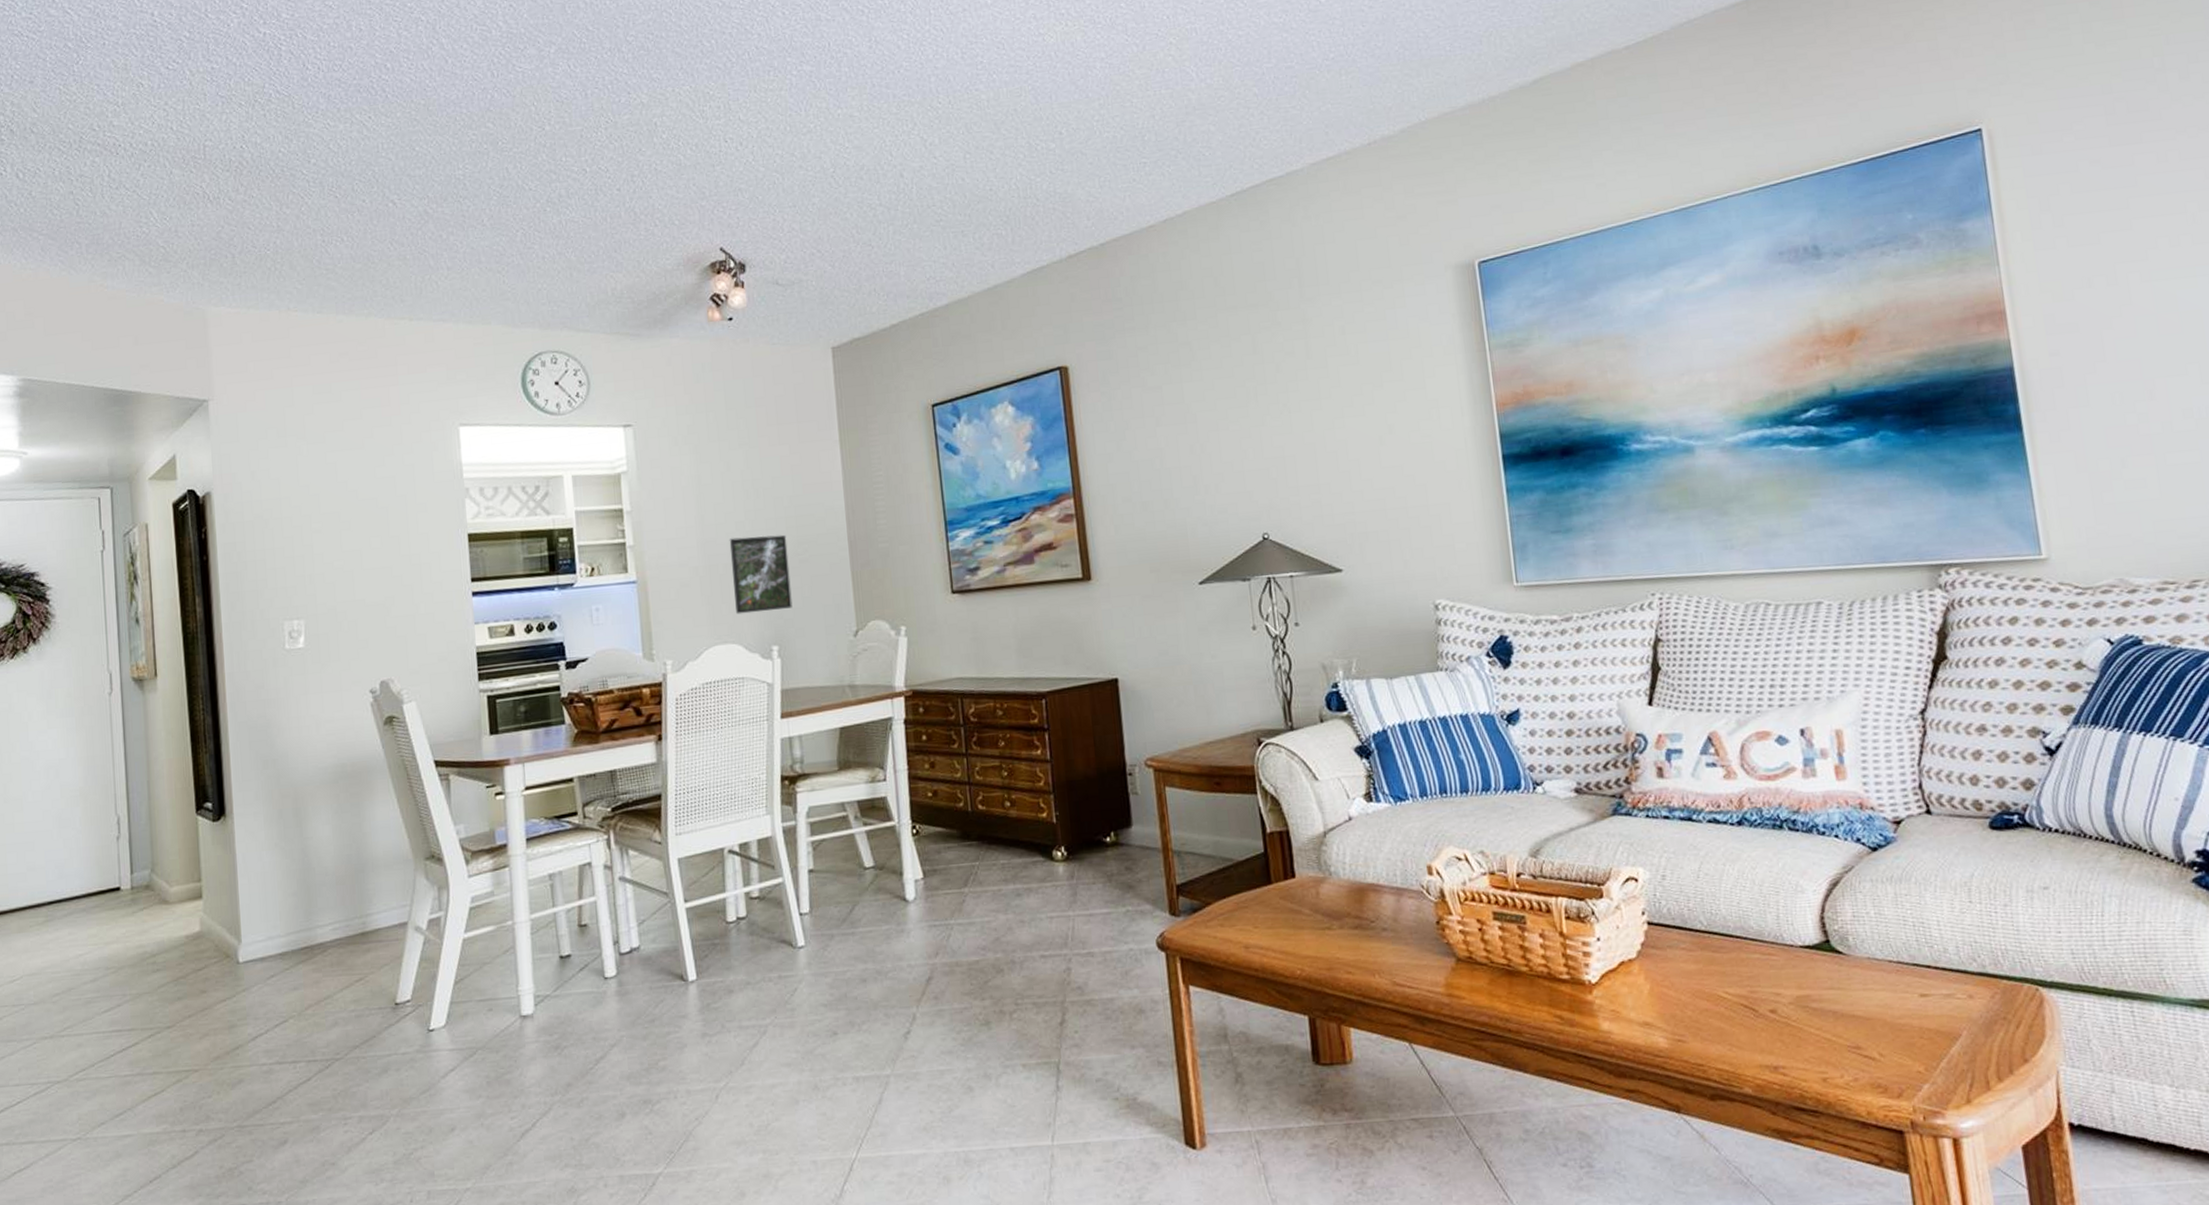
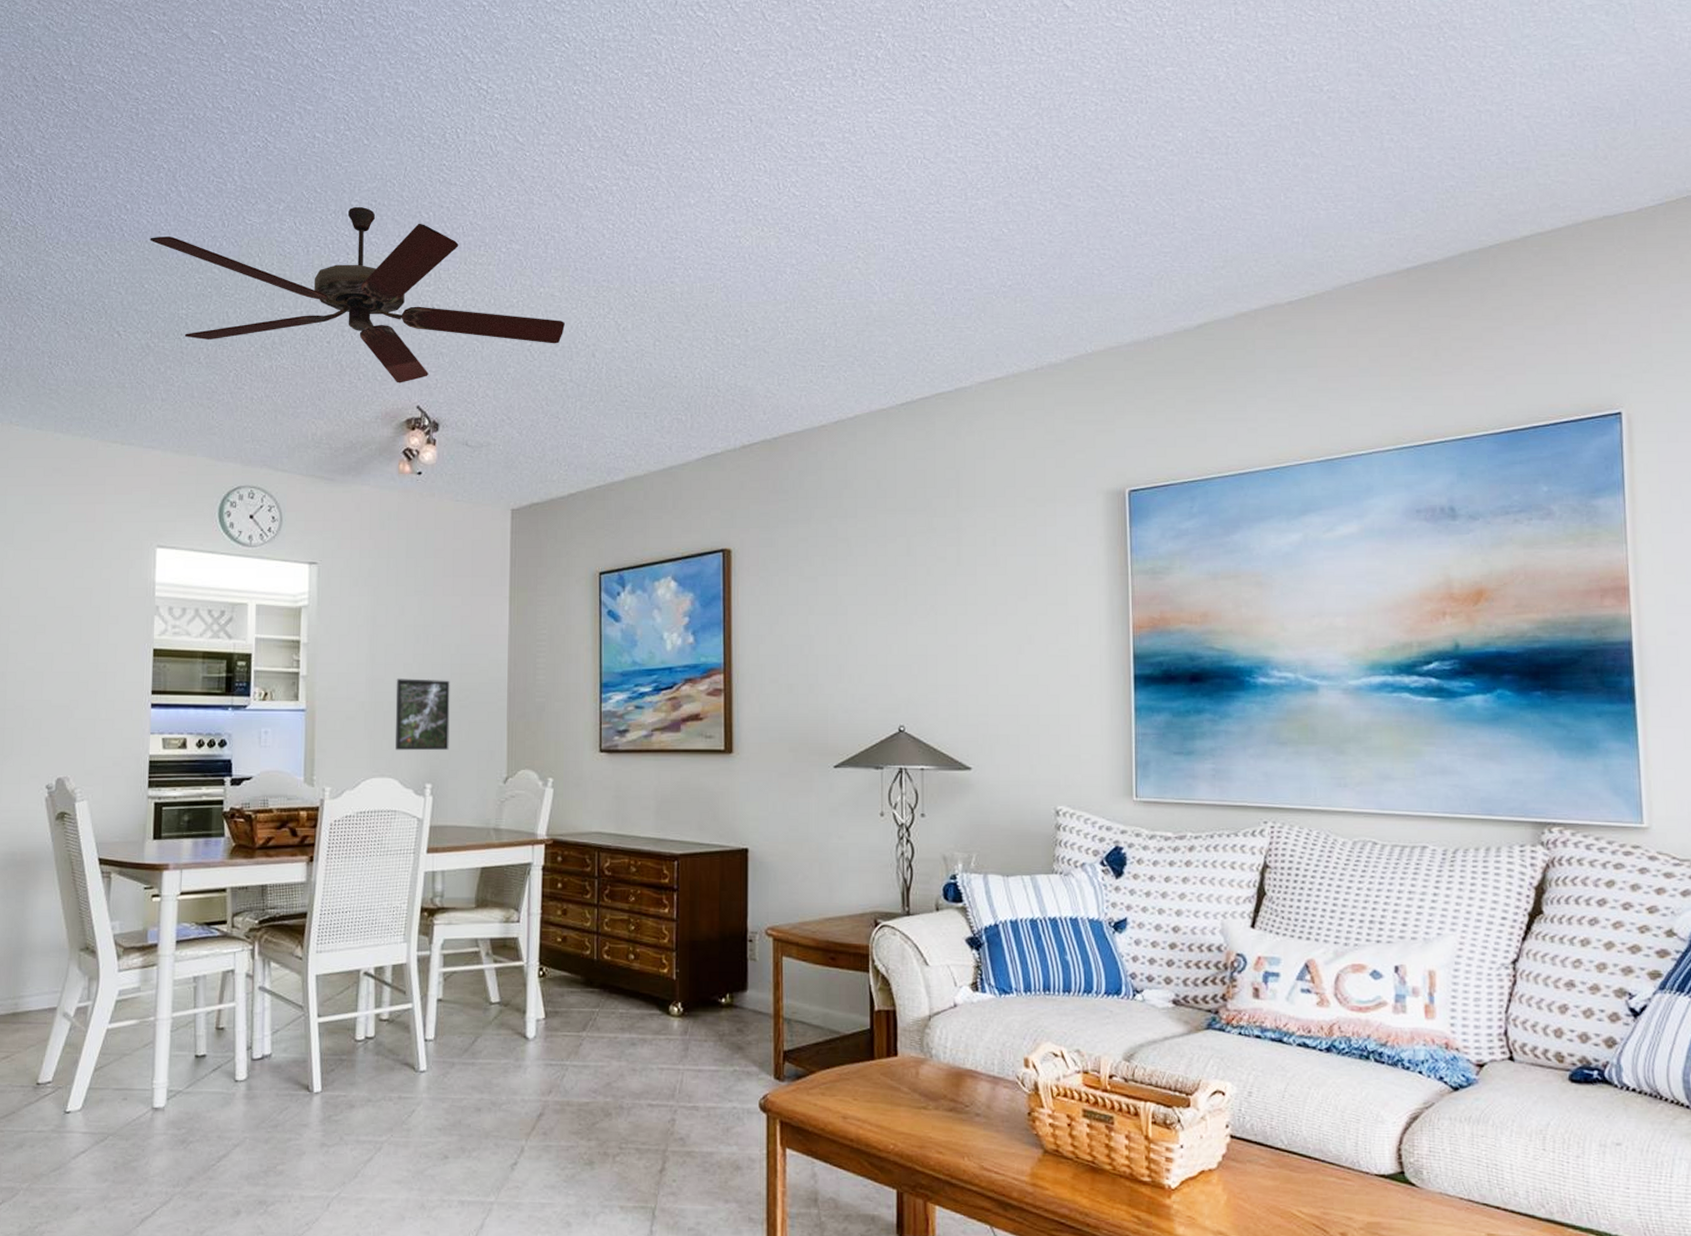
ceiling fan: none [415,41,868,226] -> present [150,206,565,383]

